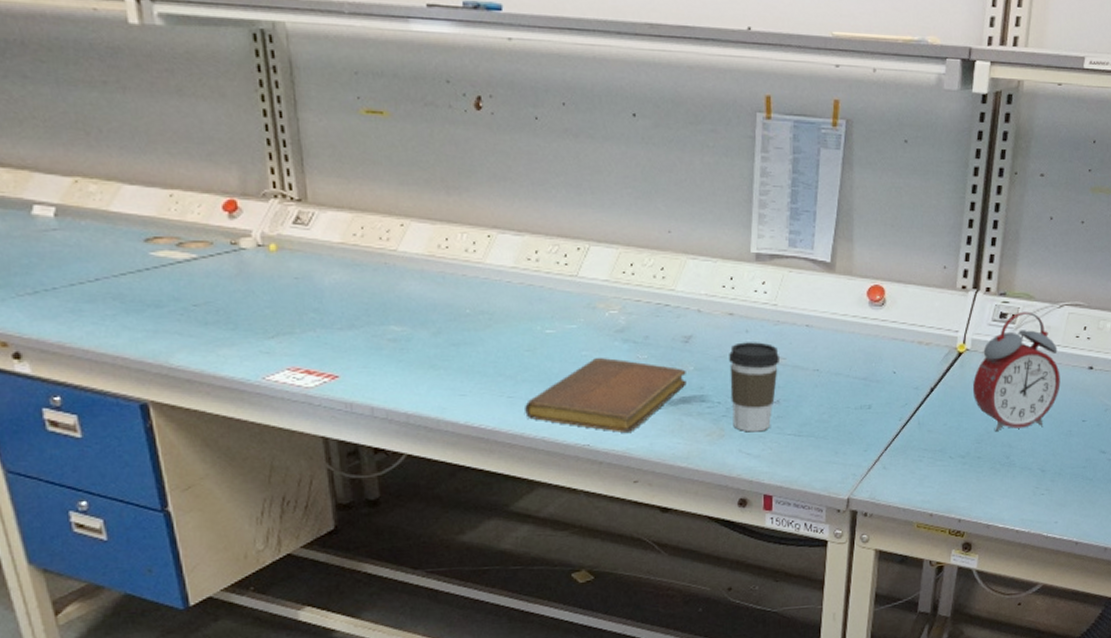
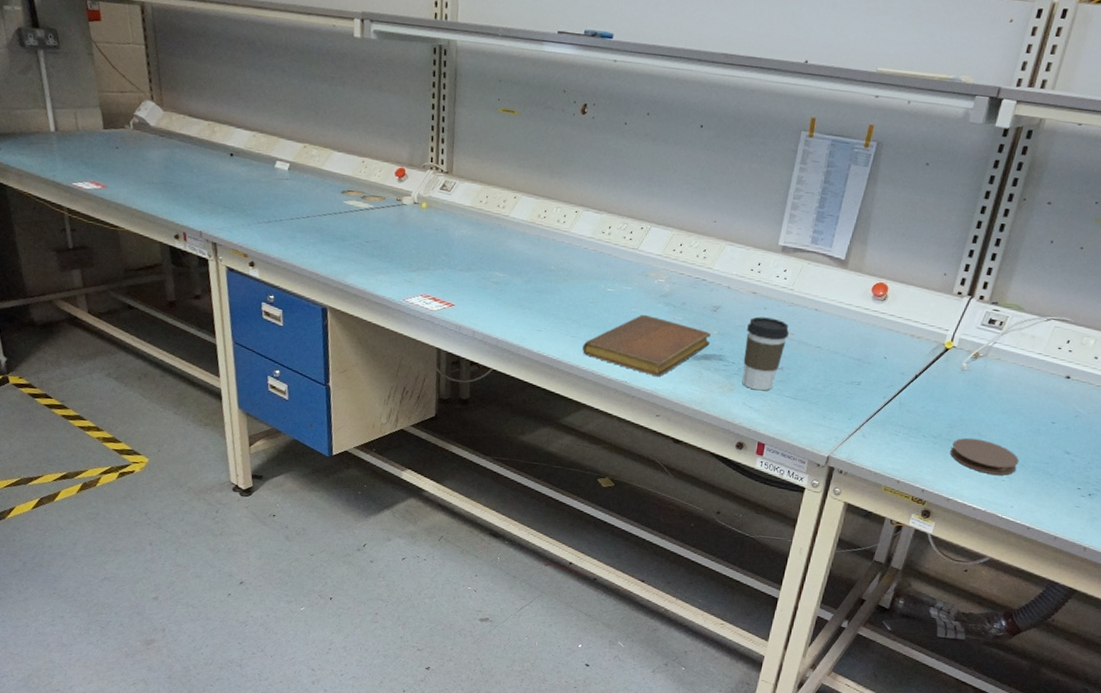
alarm clock: present [973,311,1061,431] -> none [953,320,1039,422]
coaster: none [982,451,1056,489] -> present [950,437,1019,476]

